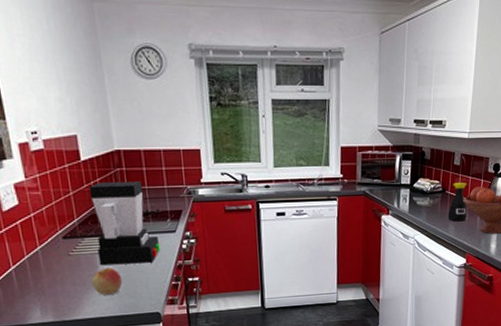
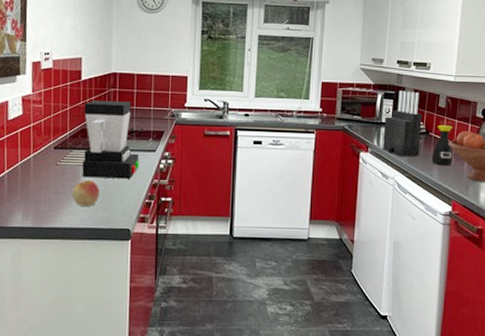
knife block: none [403,150,439,216] -> present [383,90,423,157]

